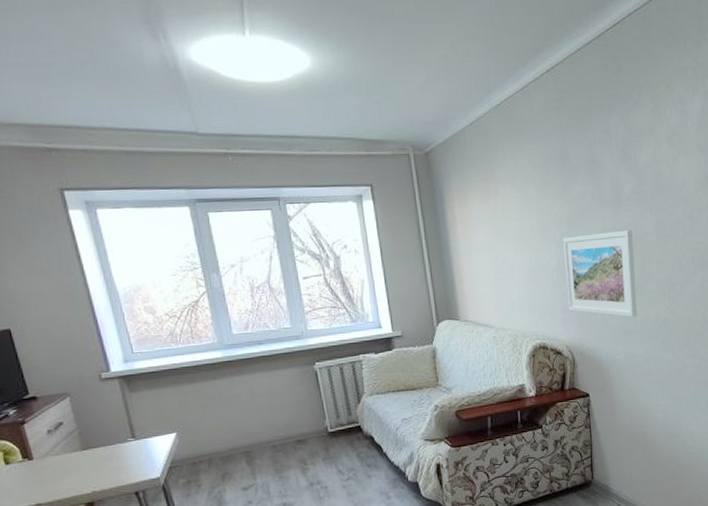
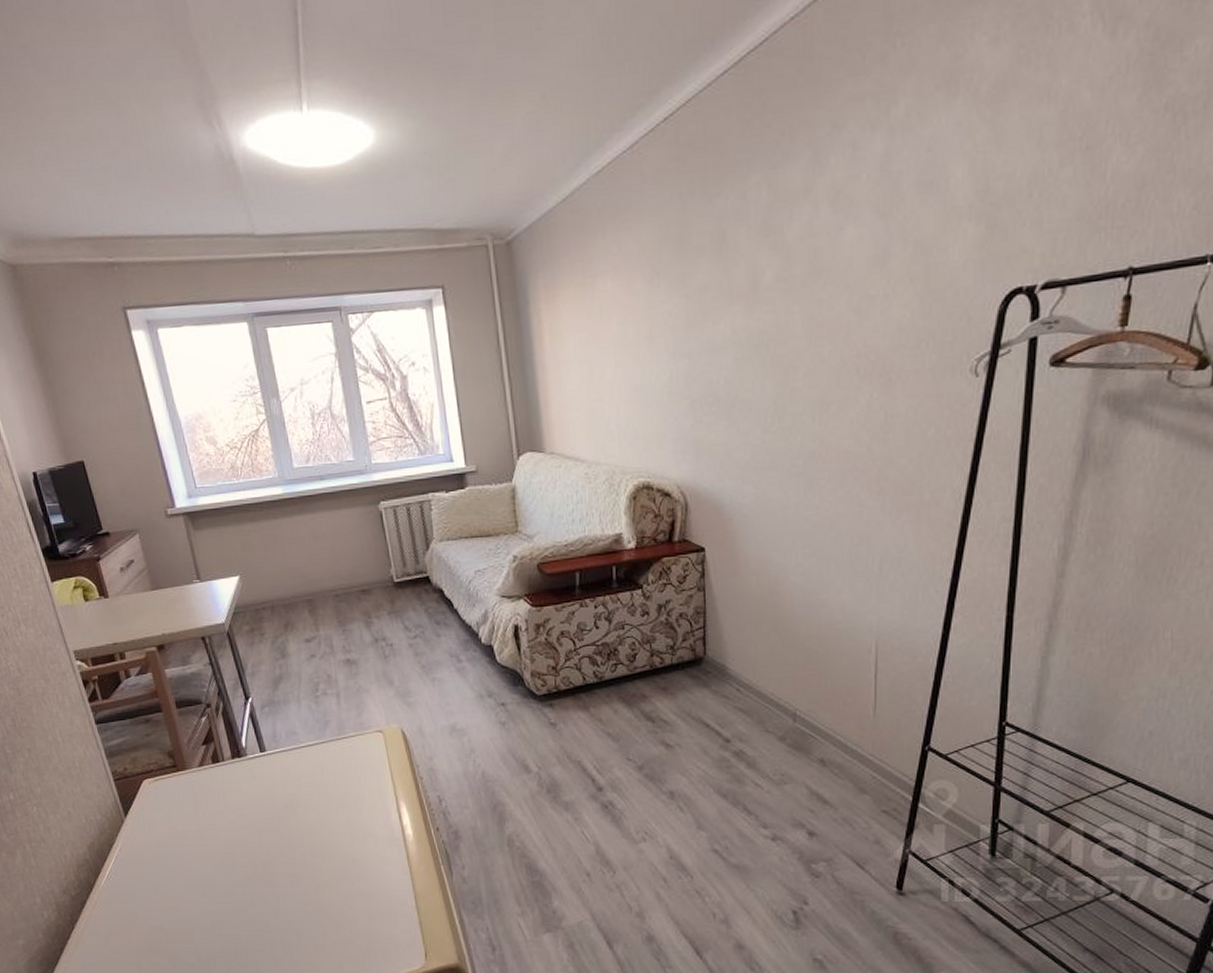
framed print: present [563,230,638,318] -> none [678,331,775,450]

